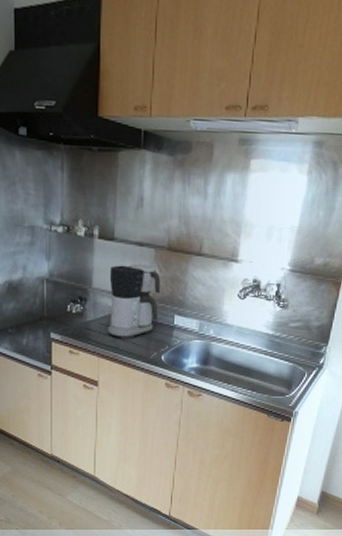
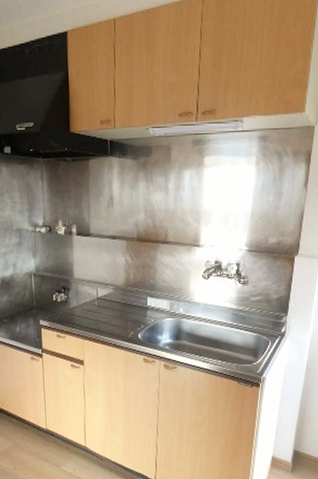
coffee maker: present [107,264,161,340] -> none [88,255,134,322]

